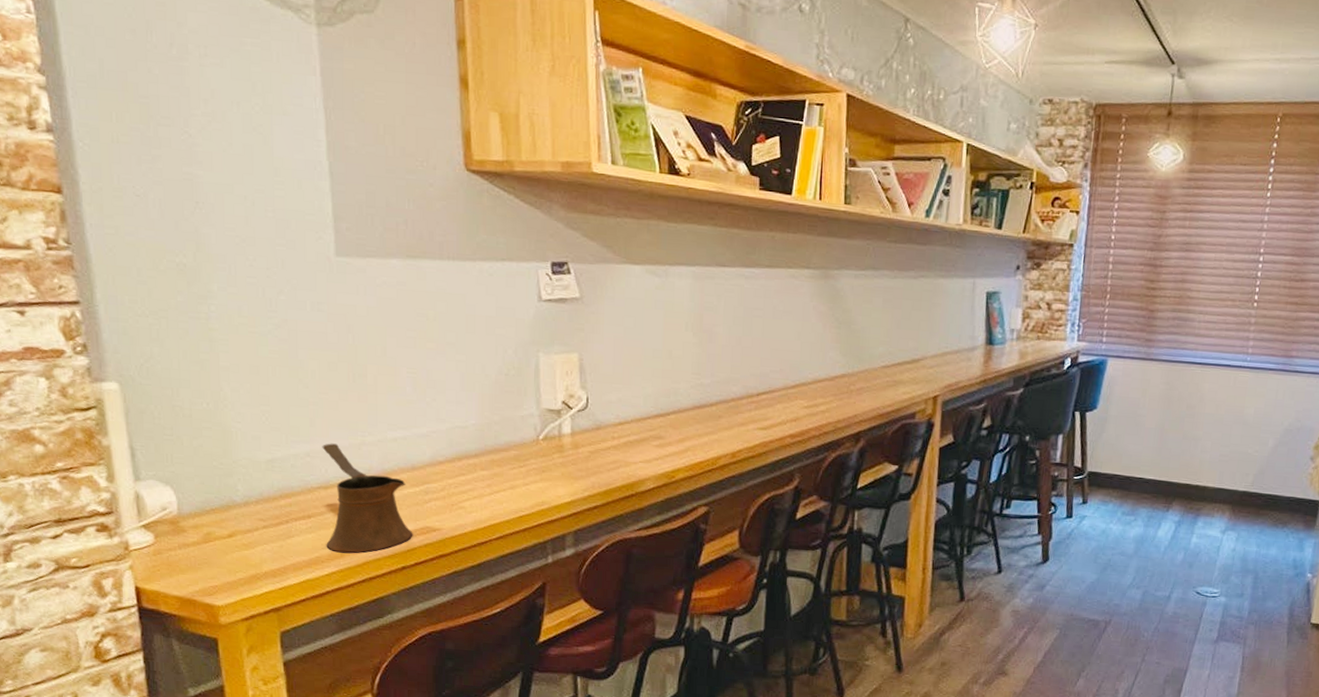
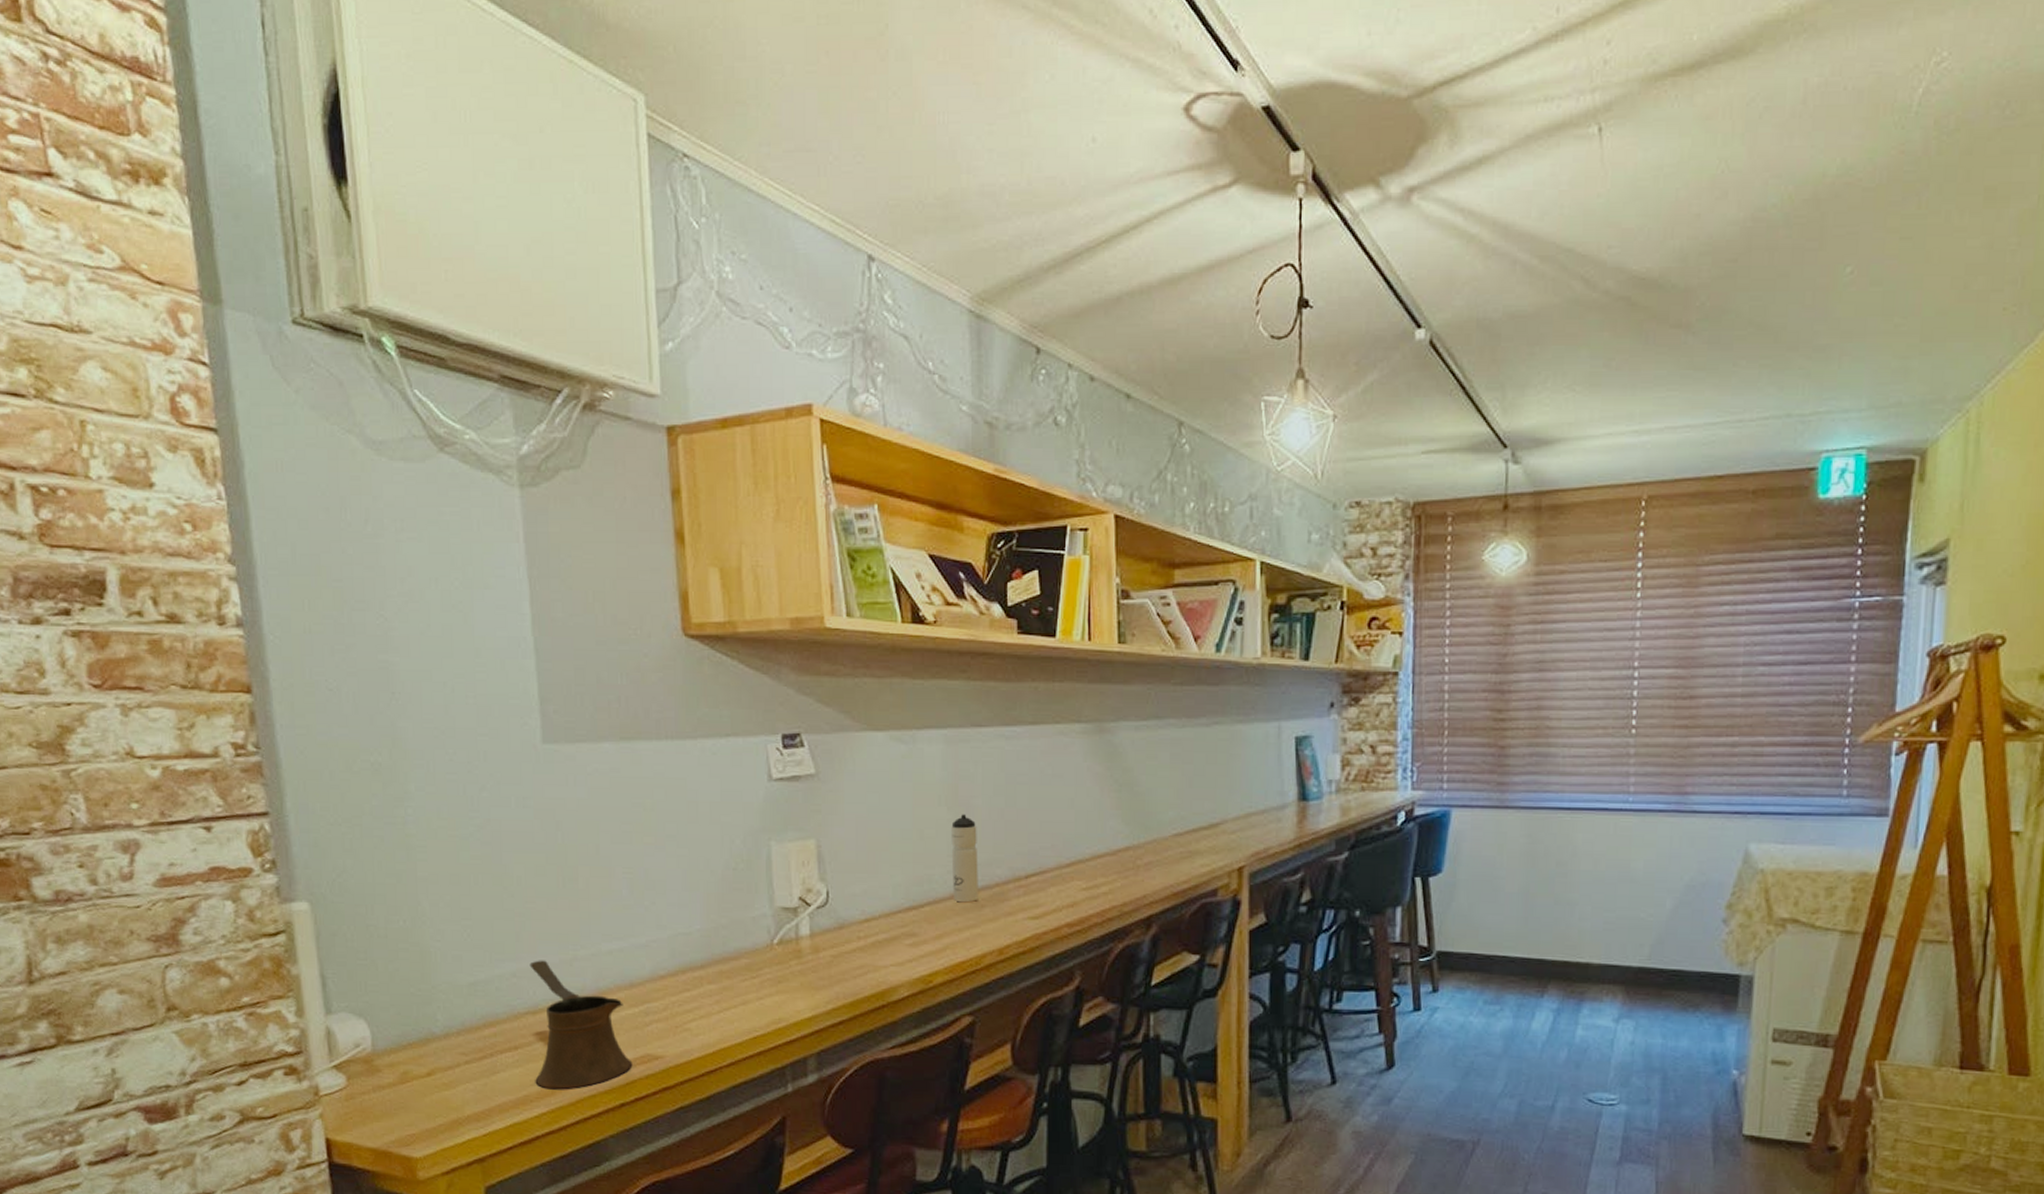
water bottle: none [694,339,718,414] -> present [951,814,978,903]

